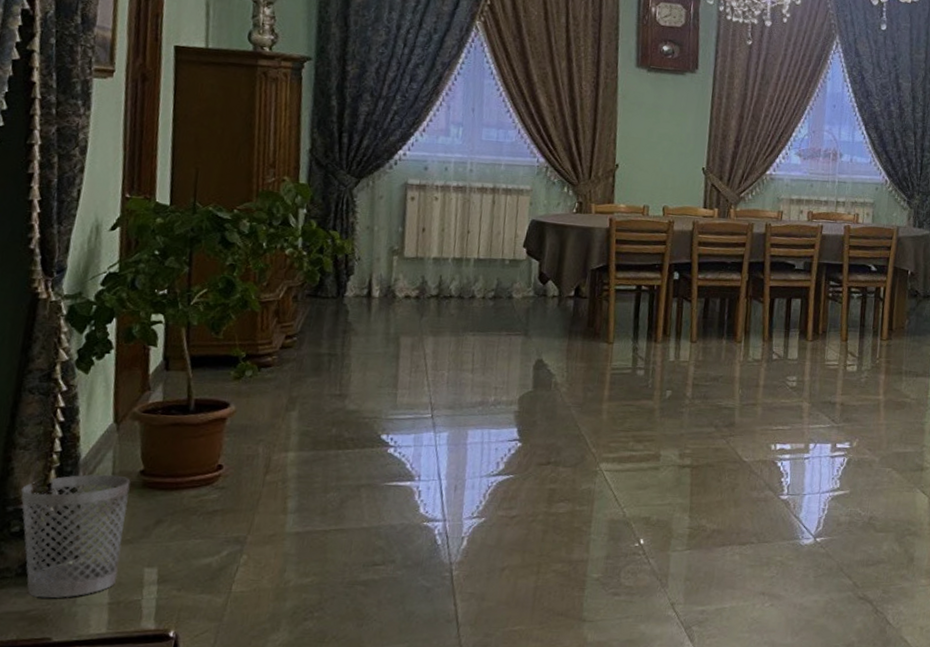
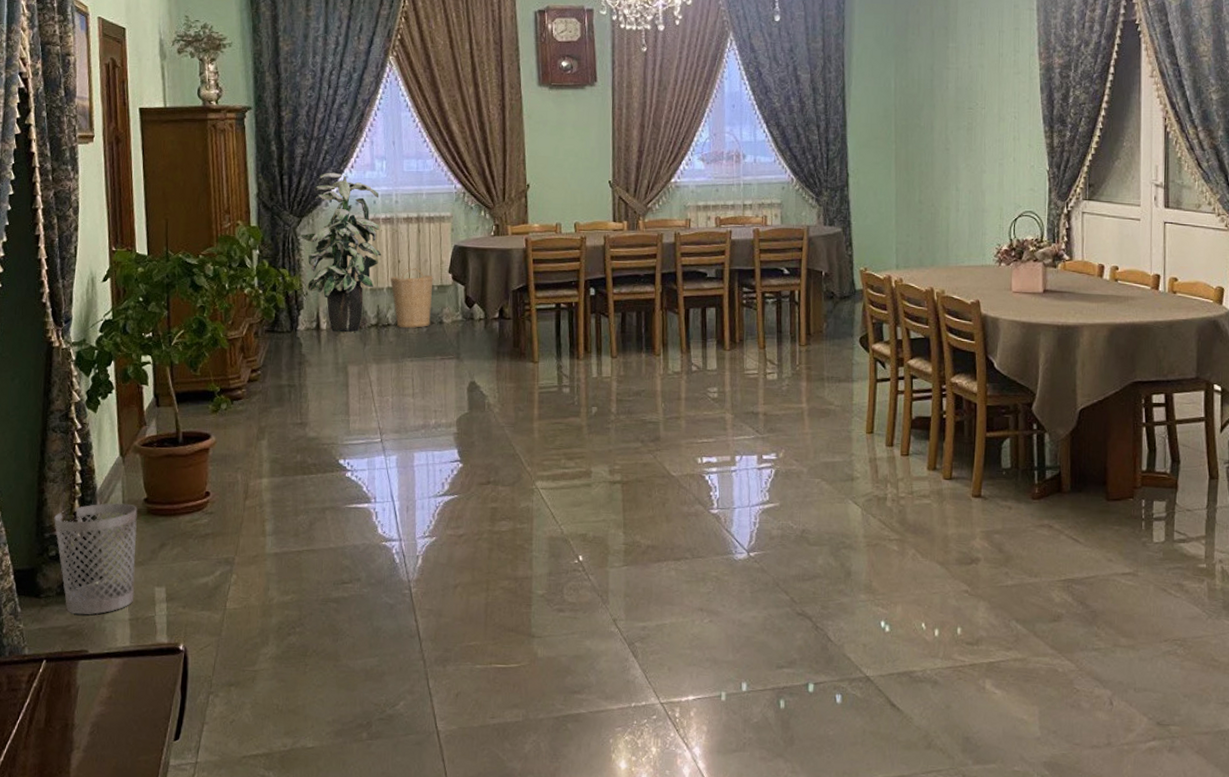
indoor plant: none [356,134,452,302] -> present [299,172,382,333]
basket: none [456,238,506,302] -> present [389,267,434,329]

